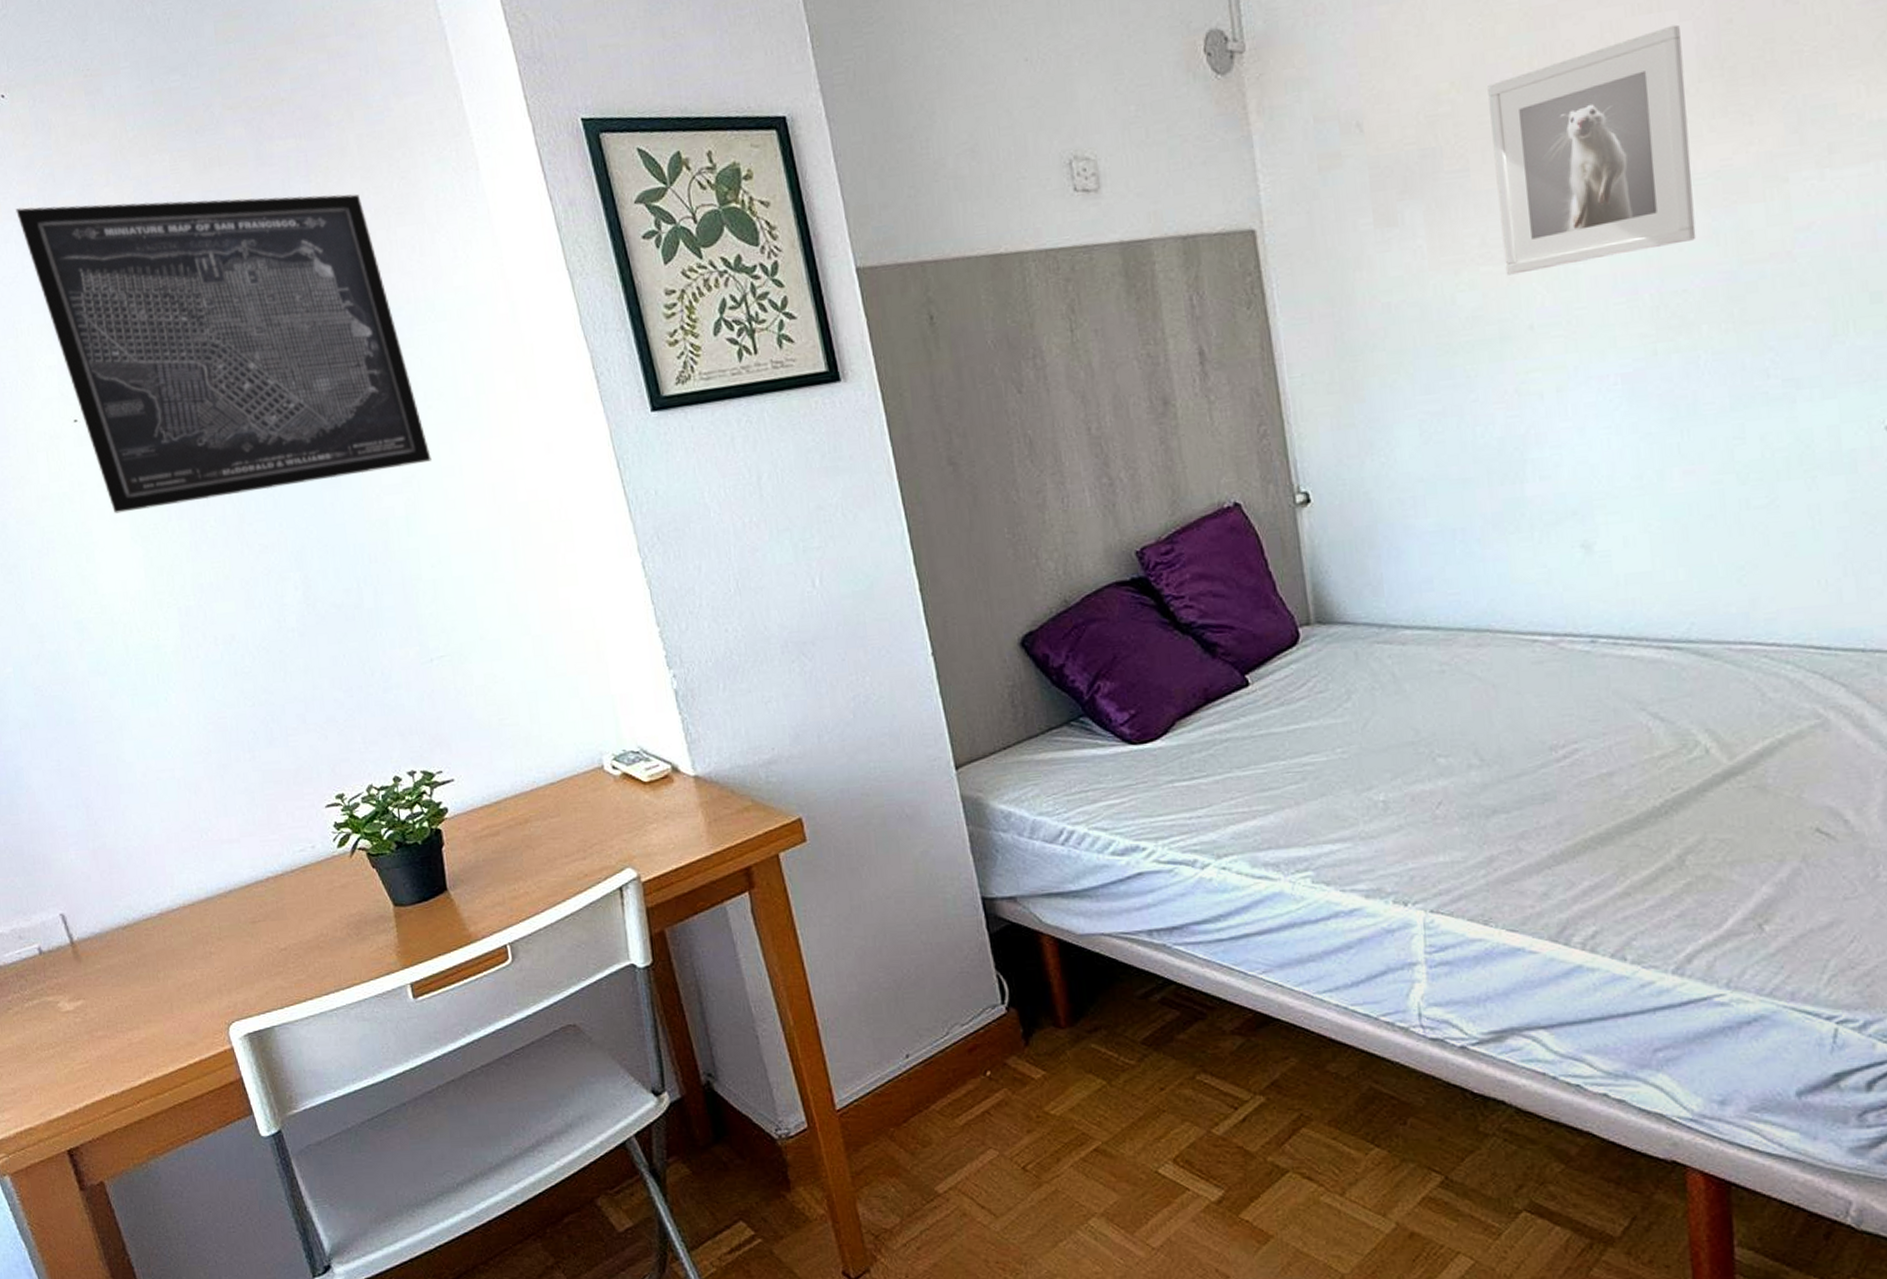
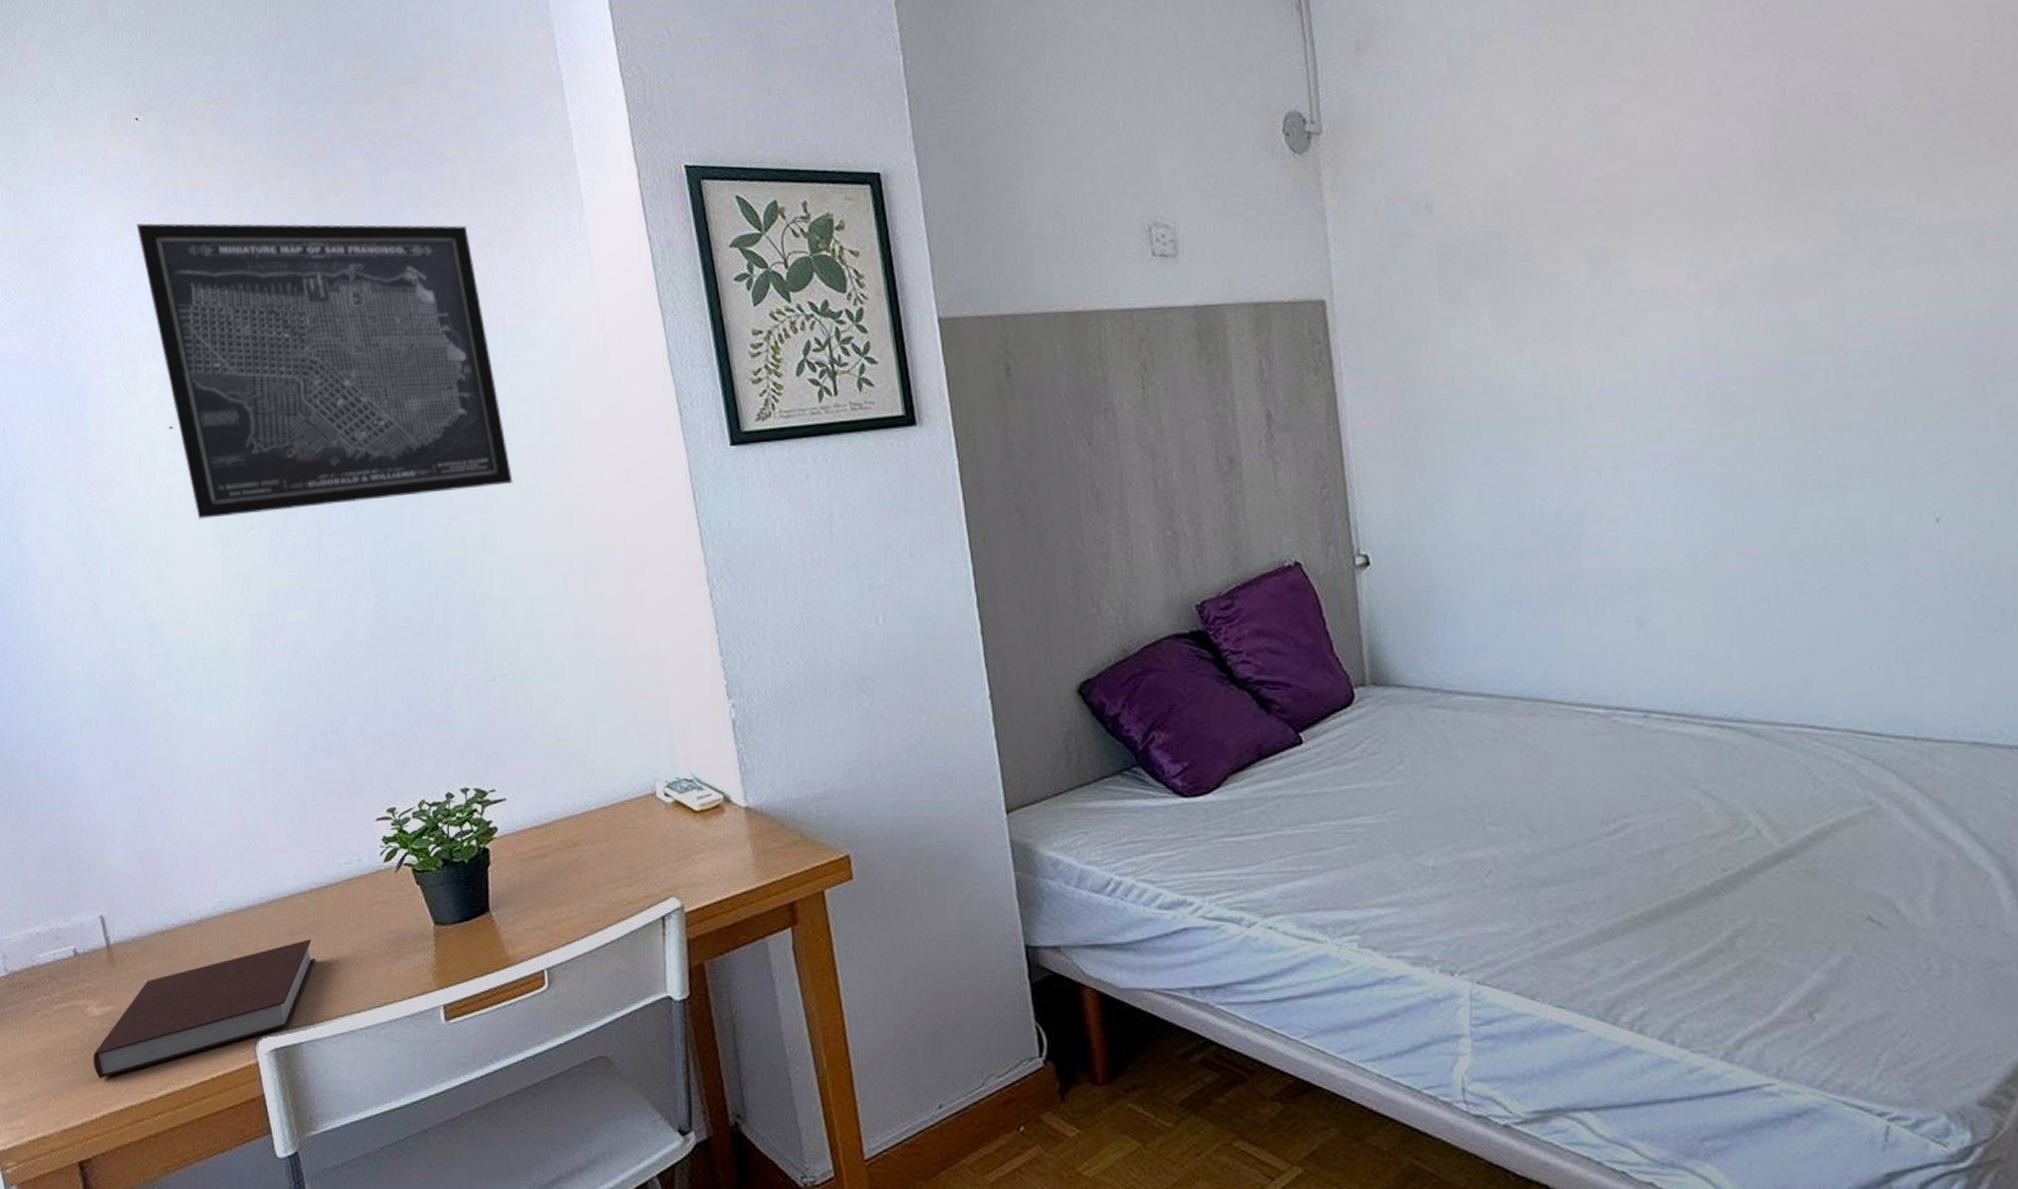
notebook: none [69,926,279,1070] -> present [93,939,315,1079]
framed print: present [1487,24,1697,275] -> none [1553,128,1752,355]

